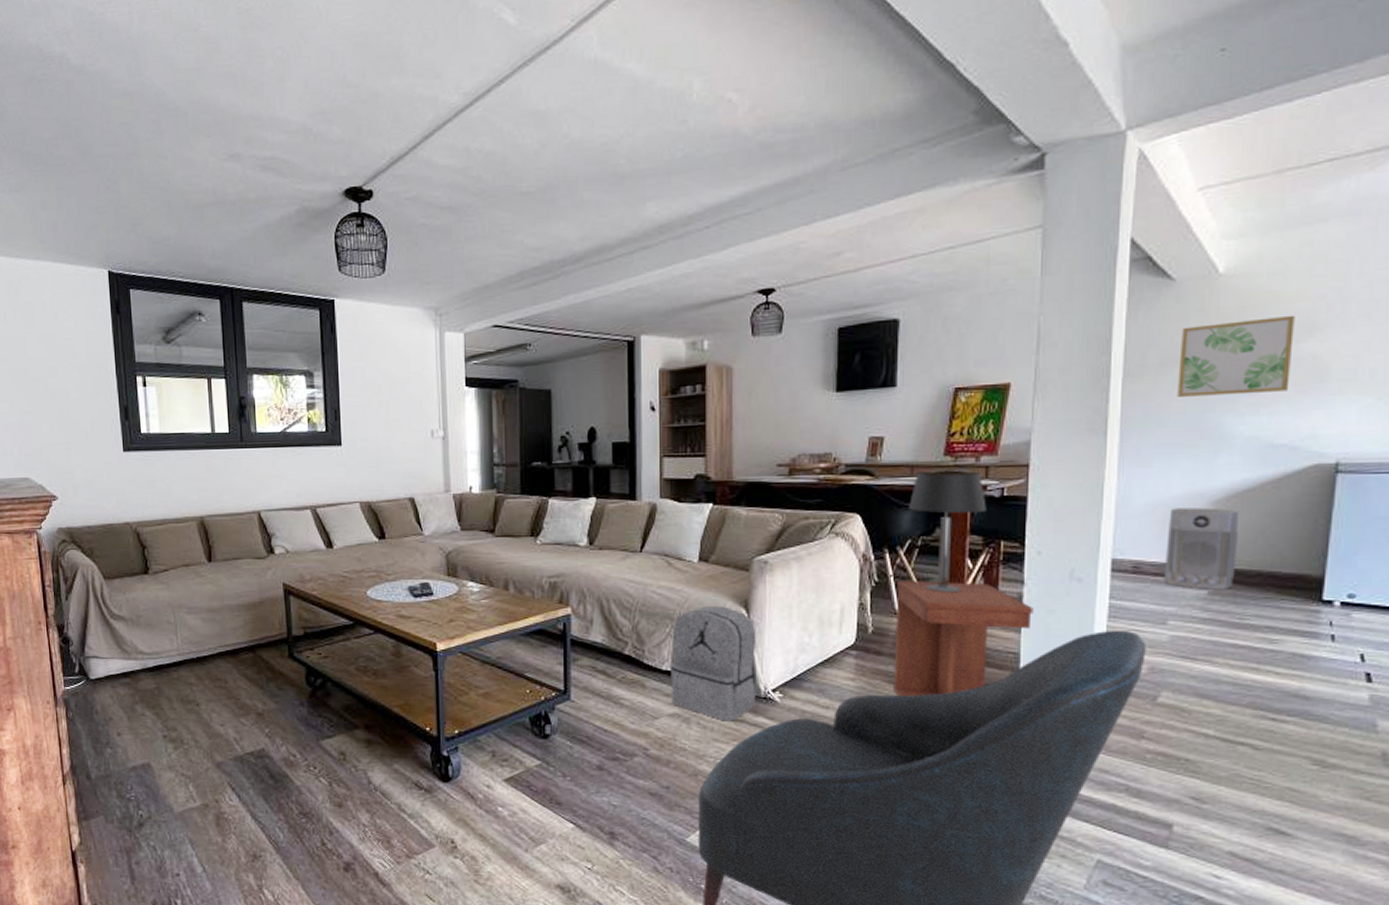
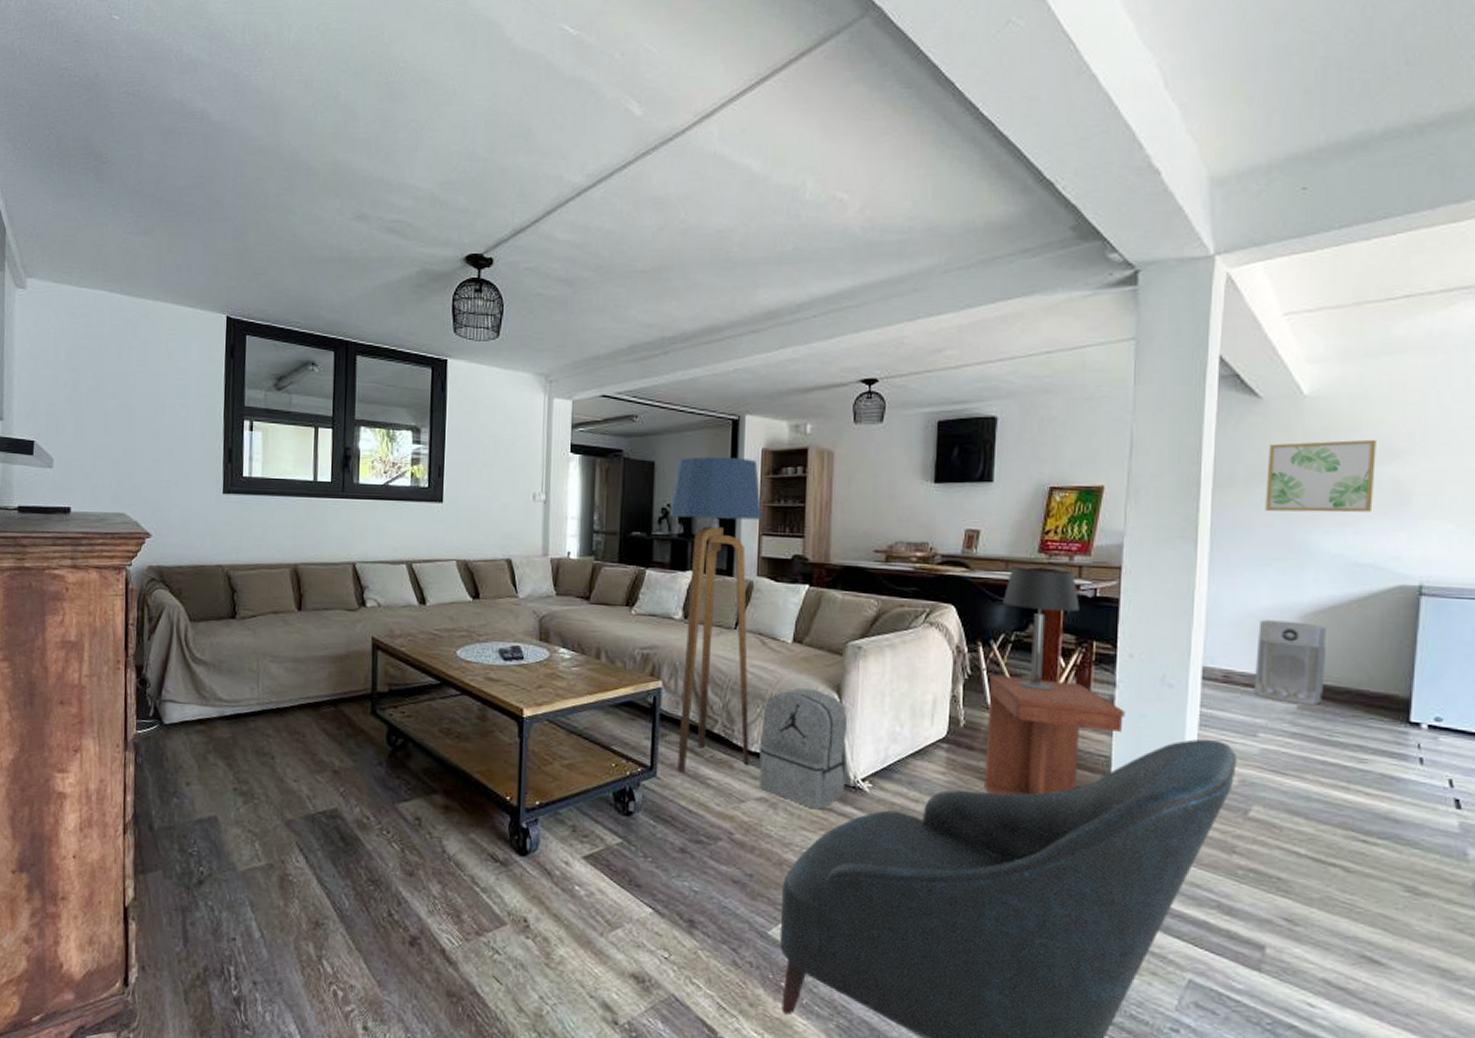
floor lamp: none [570,379,662,694] -> present [670,456,762,772]

